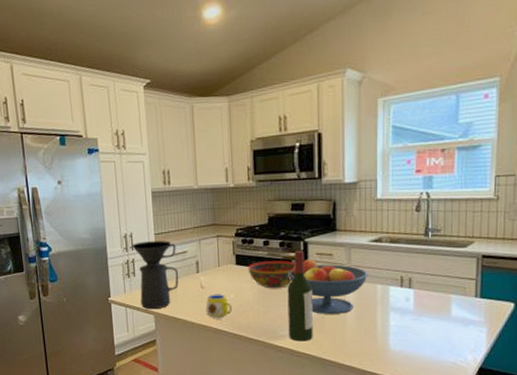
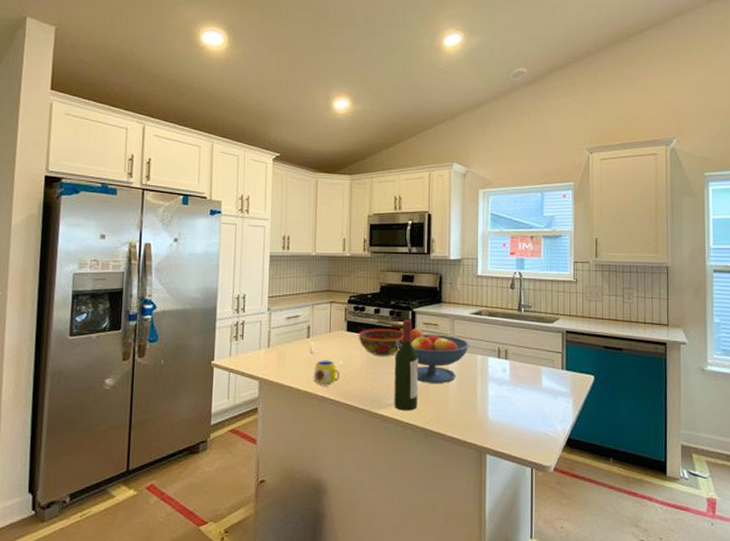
coffee maker: present [132,241,179,310] -> none [243,304,289,375]

